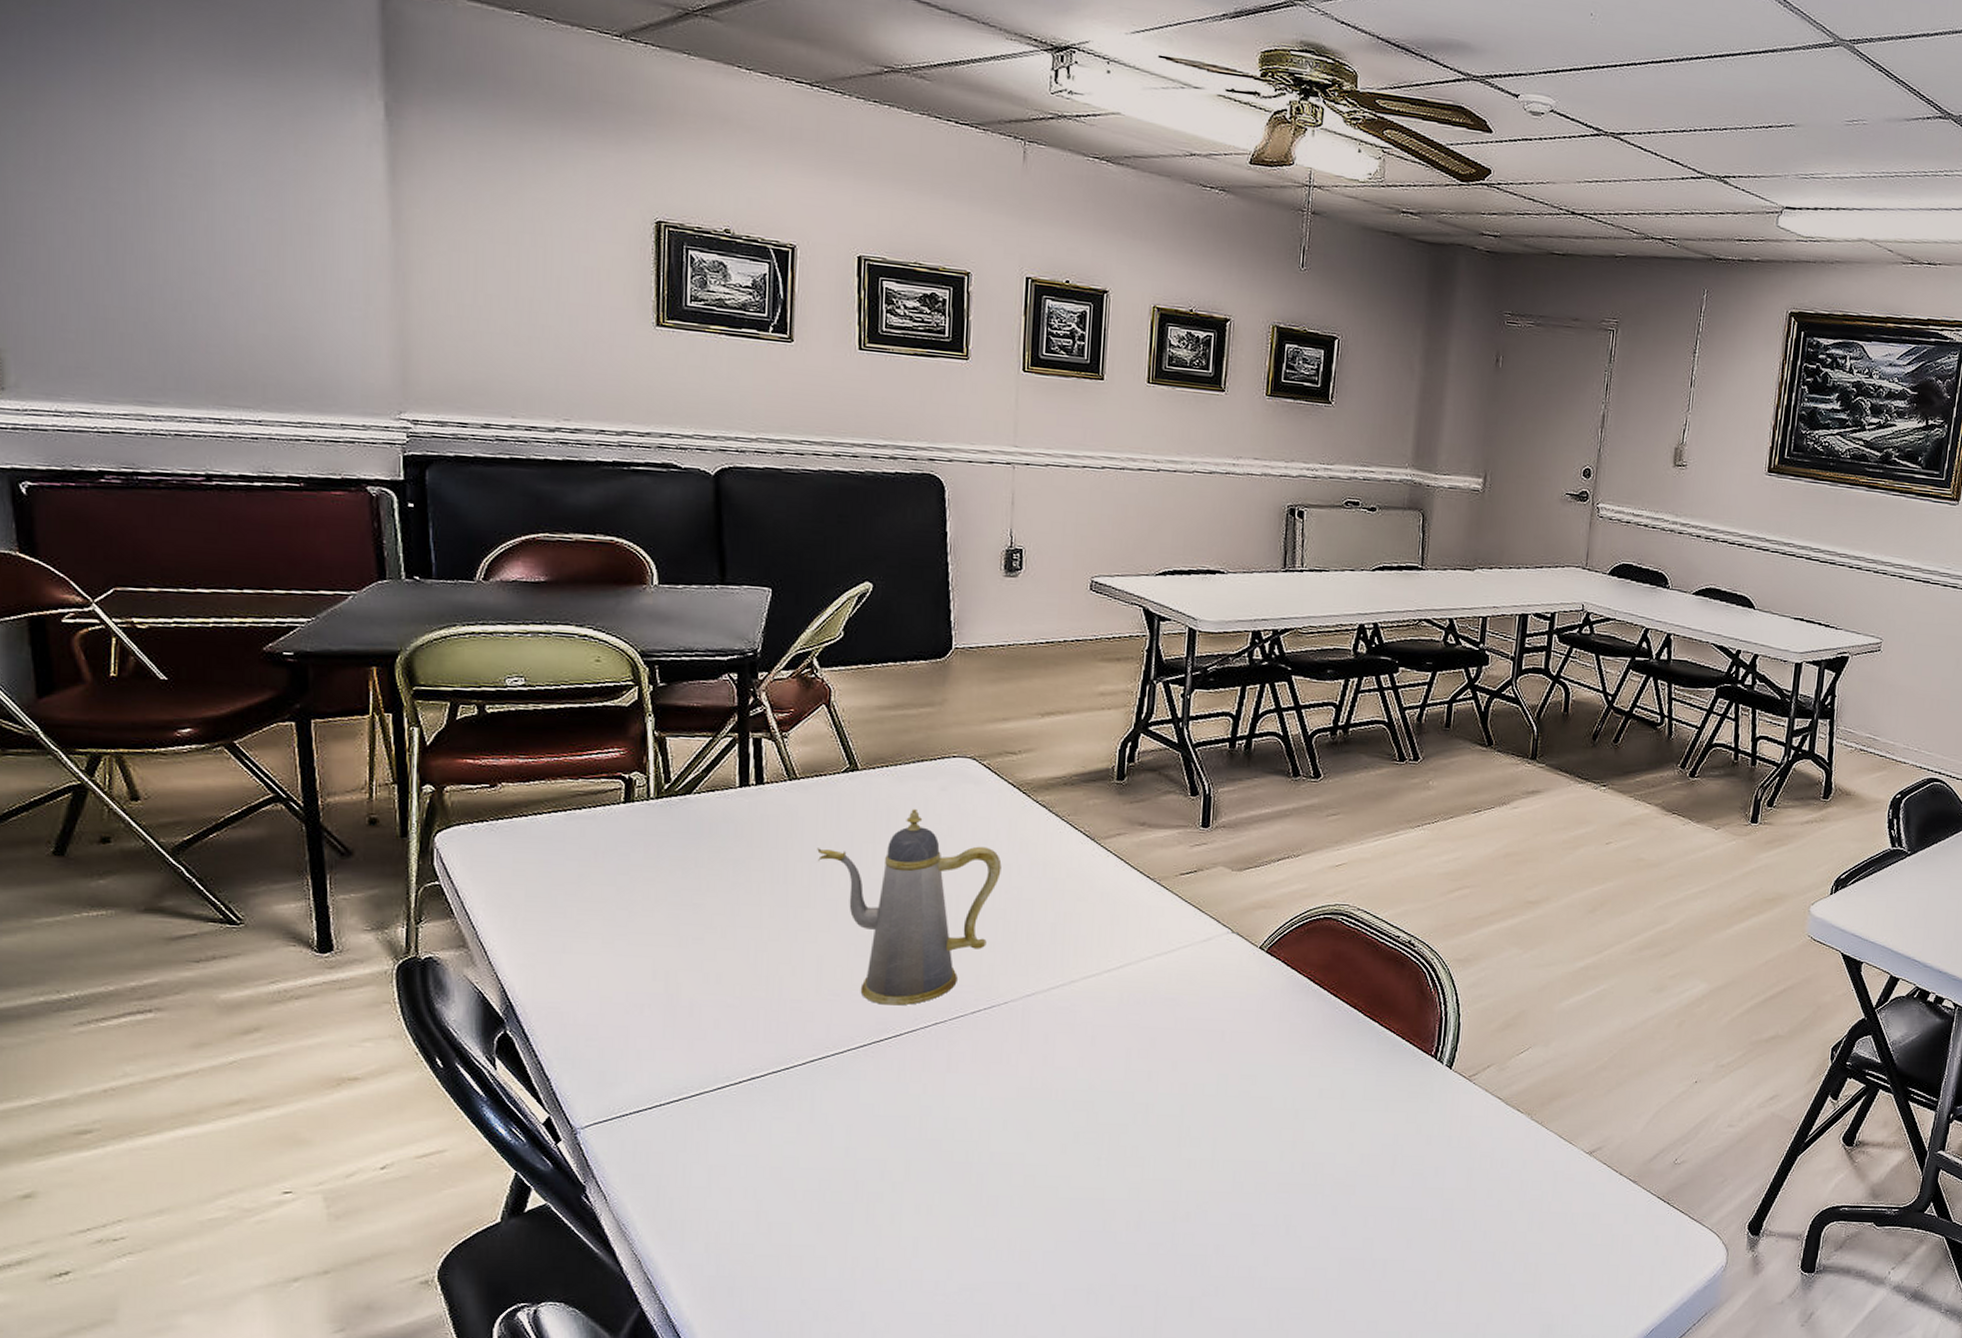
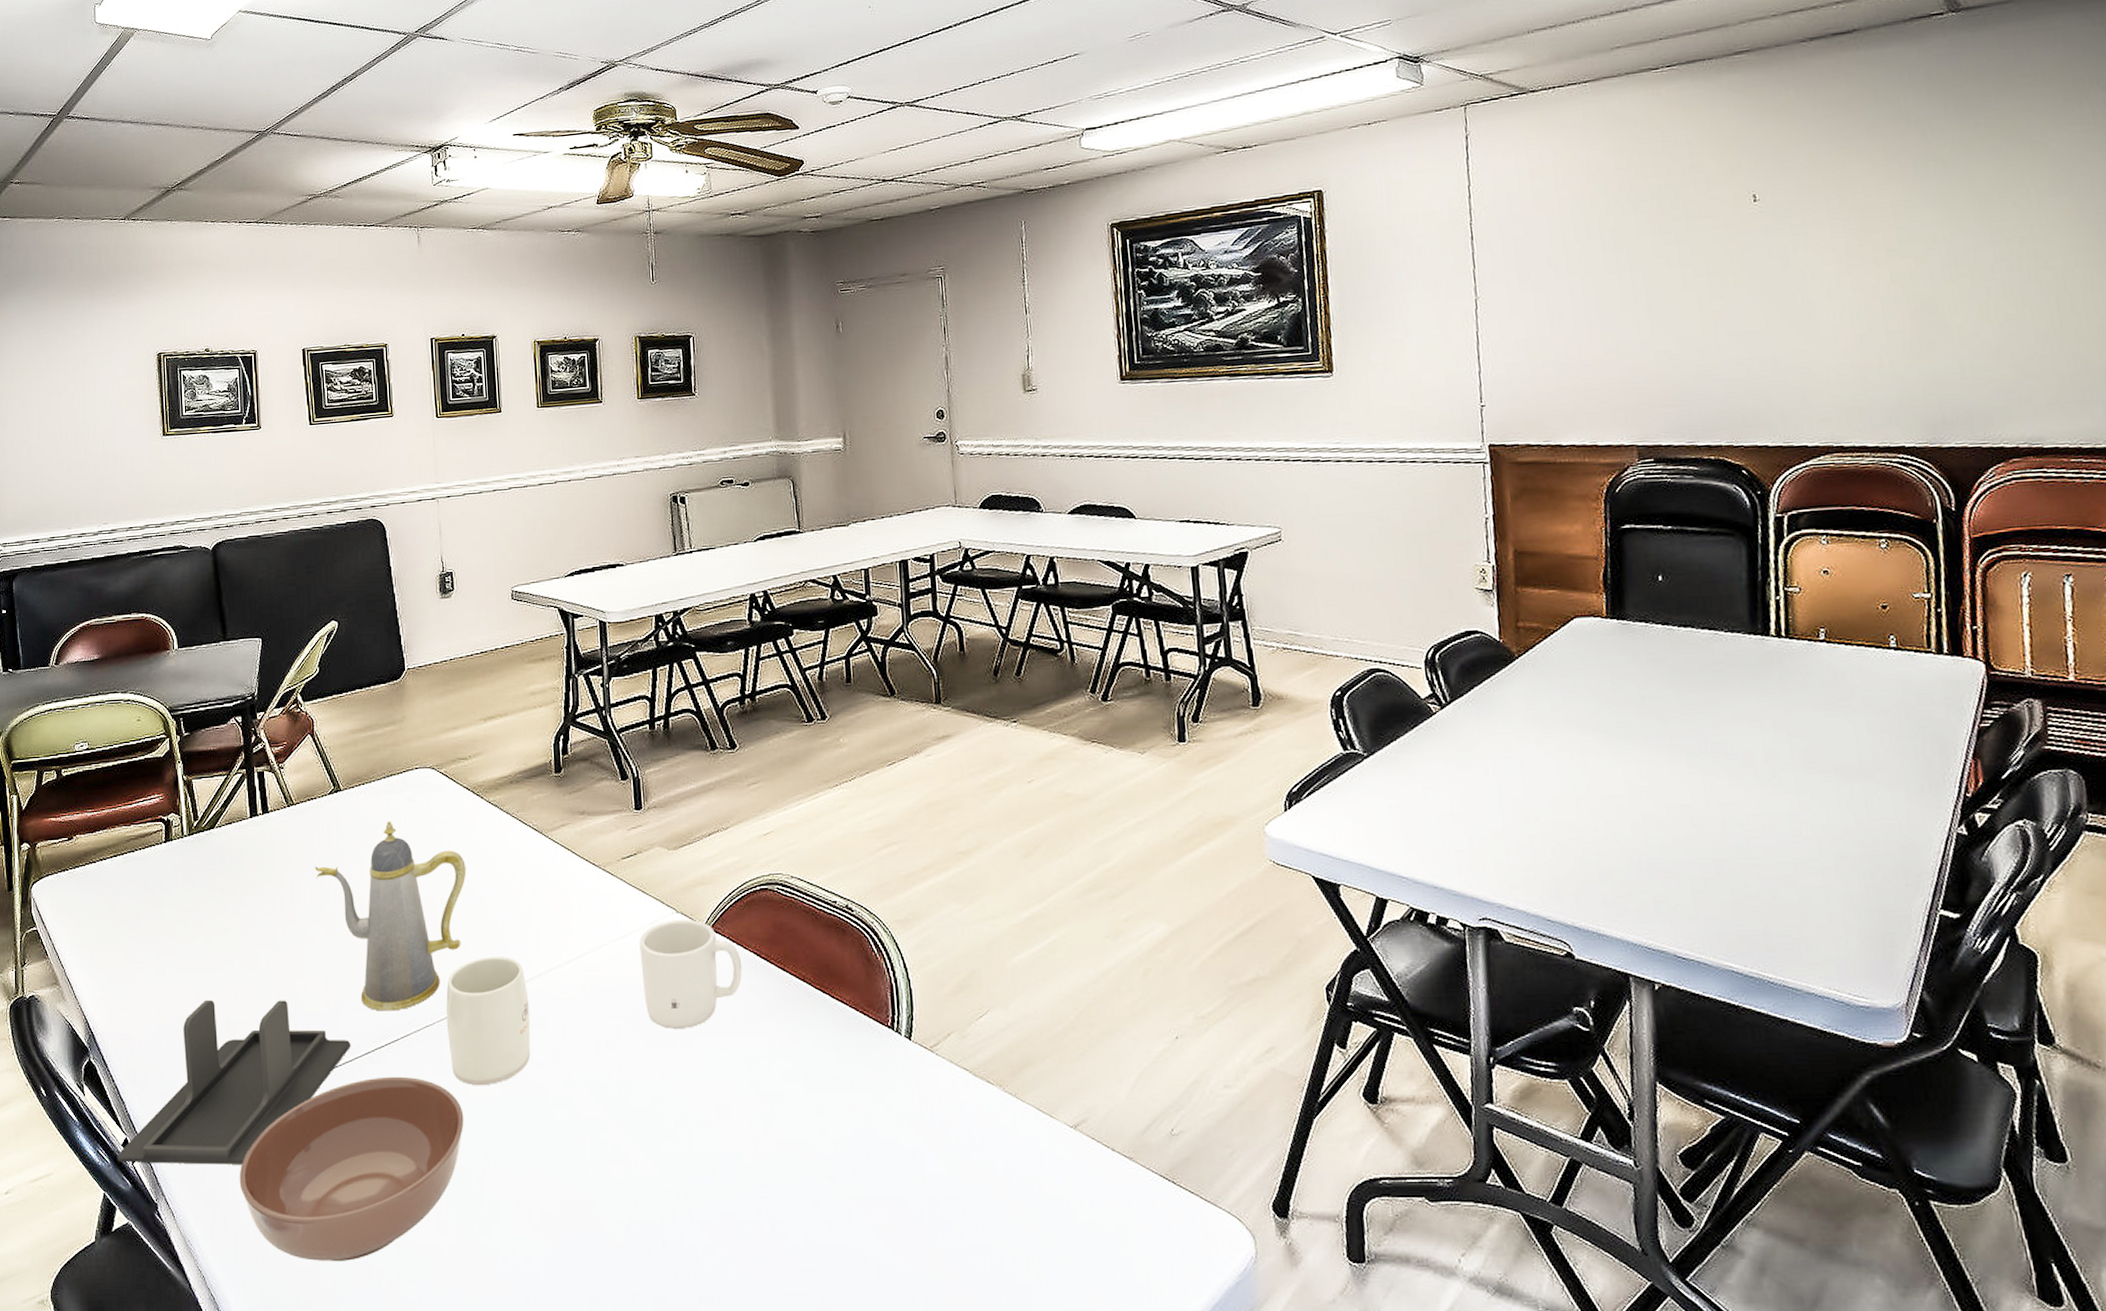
napkin holder: none [535,977,844,1150] -> present [117,999,351,1165]
bowl: none [692,1070,970,1249] -> present [239,1076,464,1261]
mug: none [959,959,1058,1086] -> present [445,956,531,1086]
mug: none [1185,939,1294,1044] -> present [639,919,743,1029]

